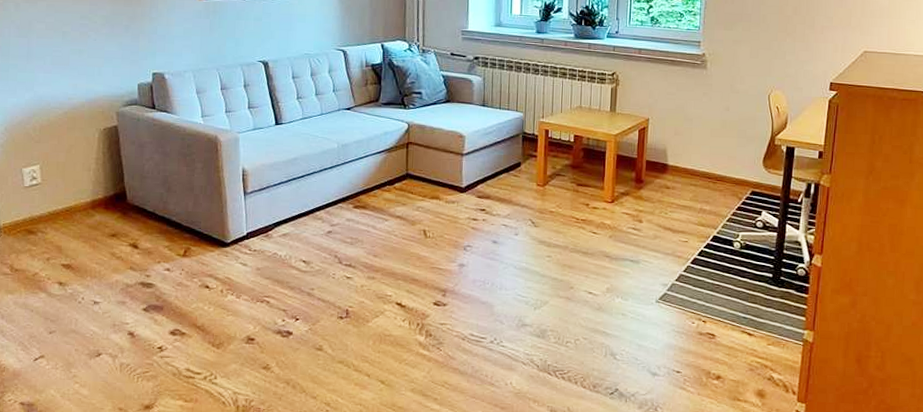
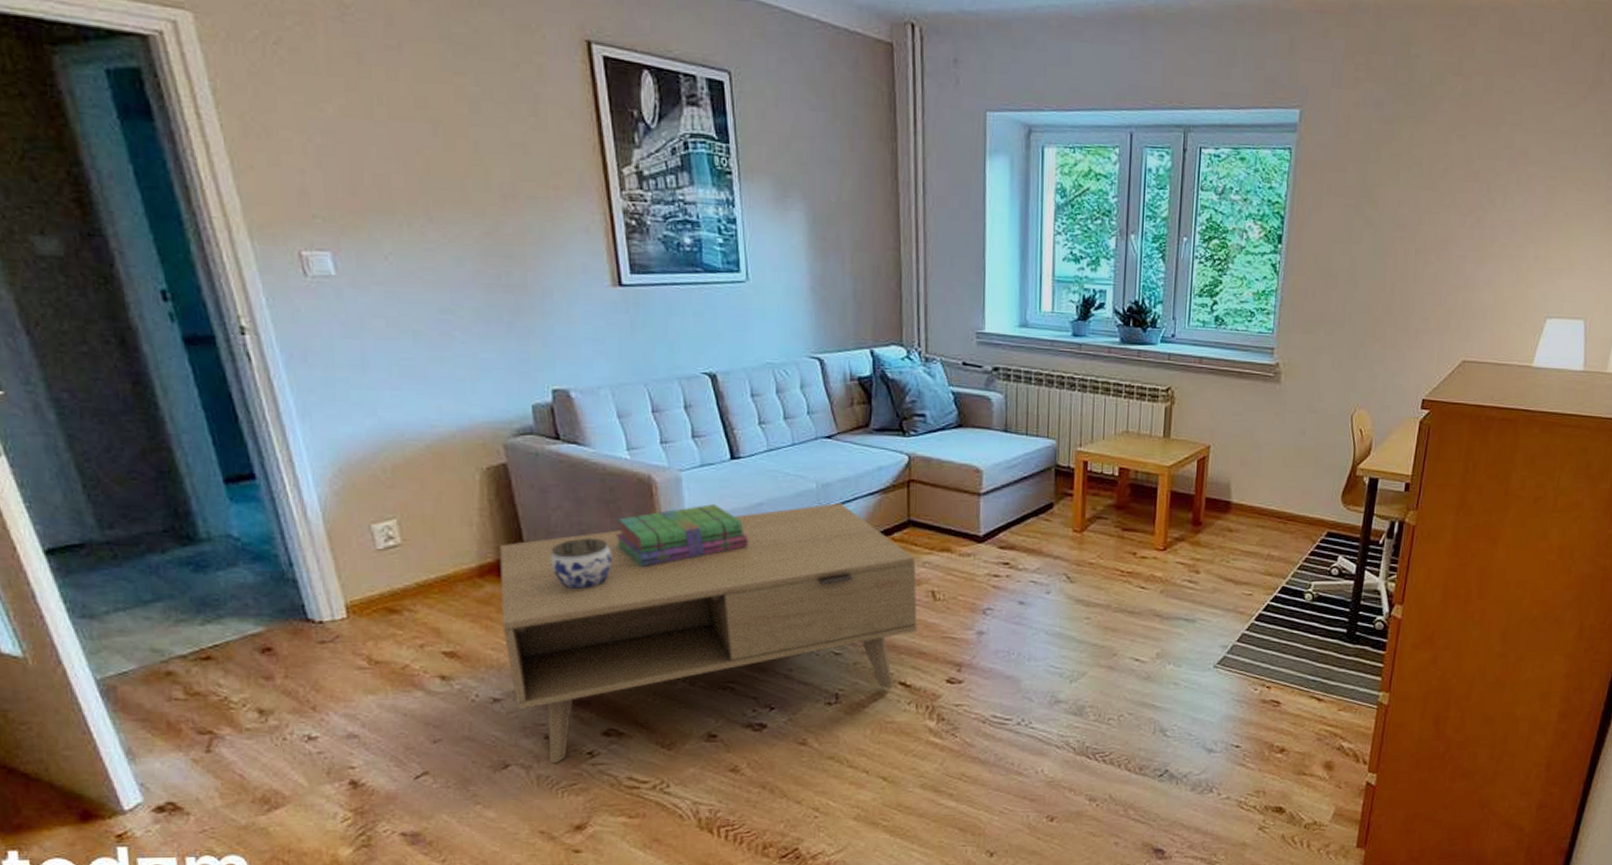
coffee table: none [105,159,412,355] -> present [499,503,917,764]
jar: none [141,182,186,220] -> present [549,538,613,589]
stack of books: none [189,158,286,205] -> present [615,504,749,567]

